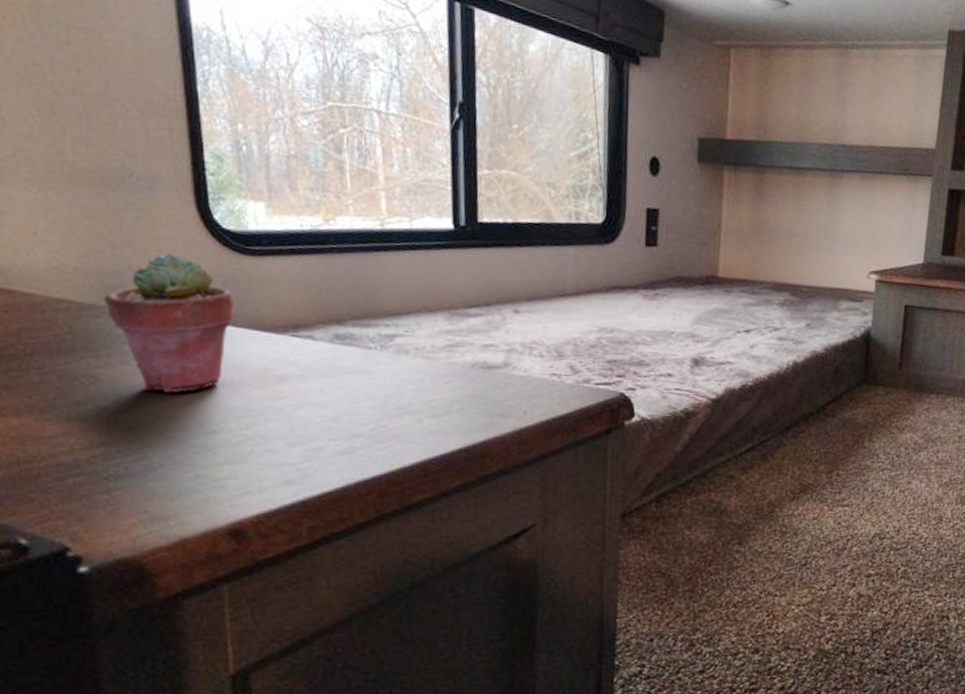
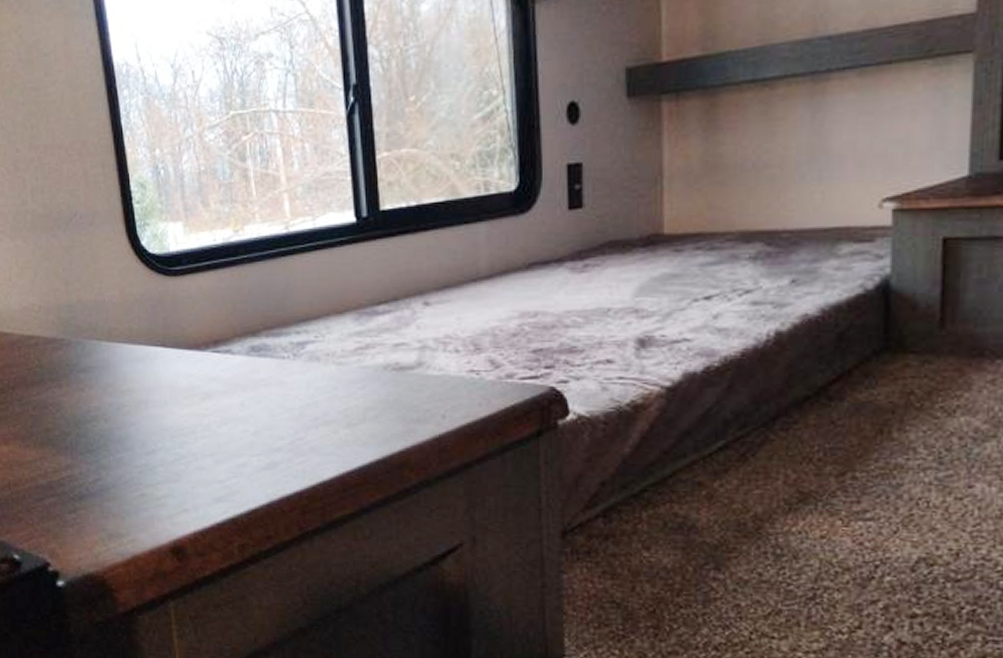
potted succulent: present [104,252,235,393] -> none [62,282,164,416]

